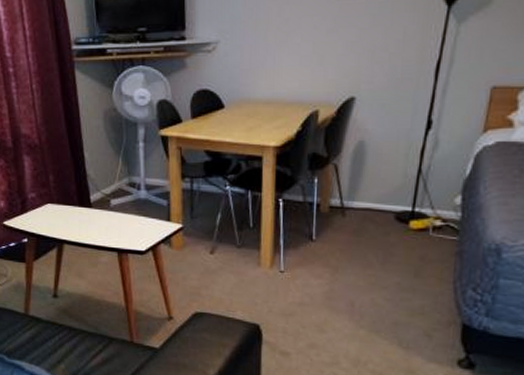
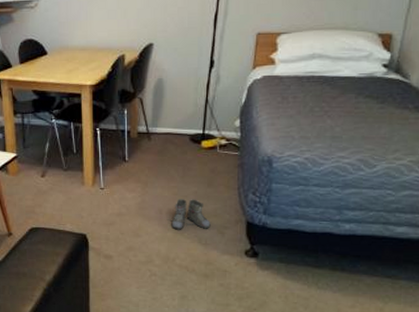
boots: none [364,290,416,330] -> present [170,199,211,230]

